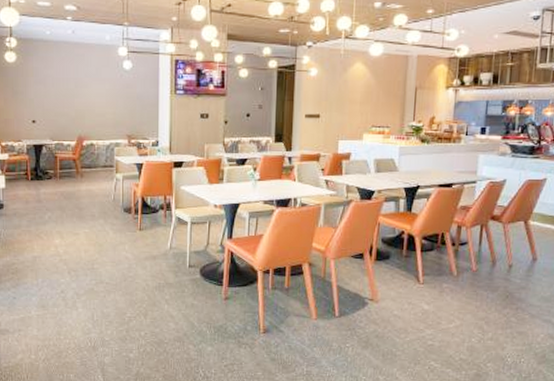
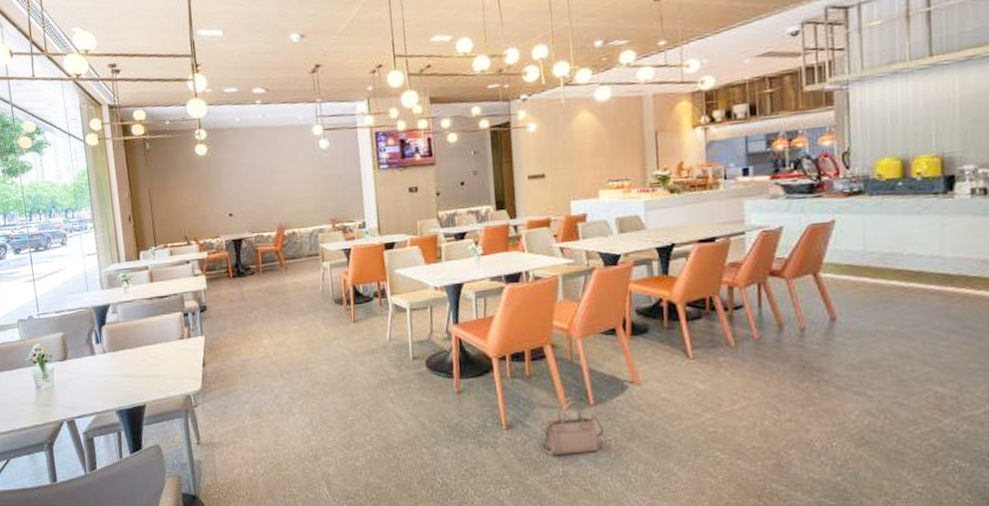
handbag: none [290,308,344,358] -> present [540,397,604,456]

